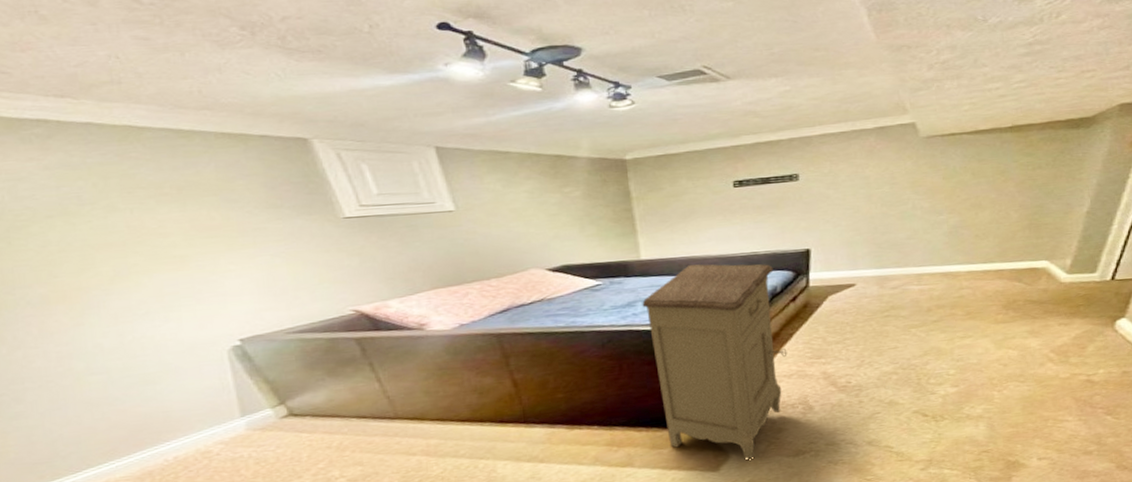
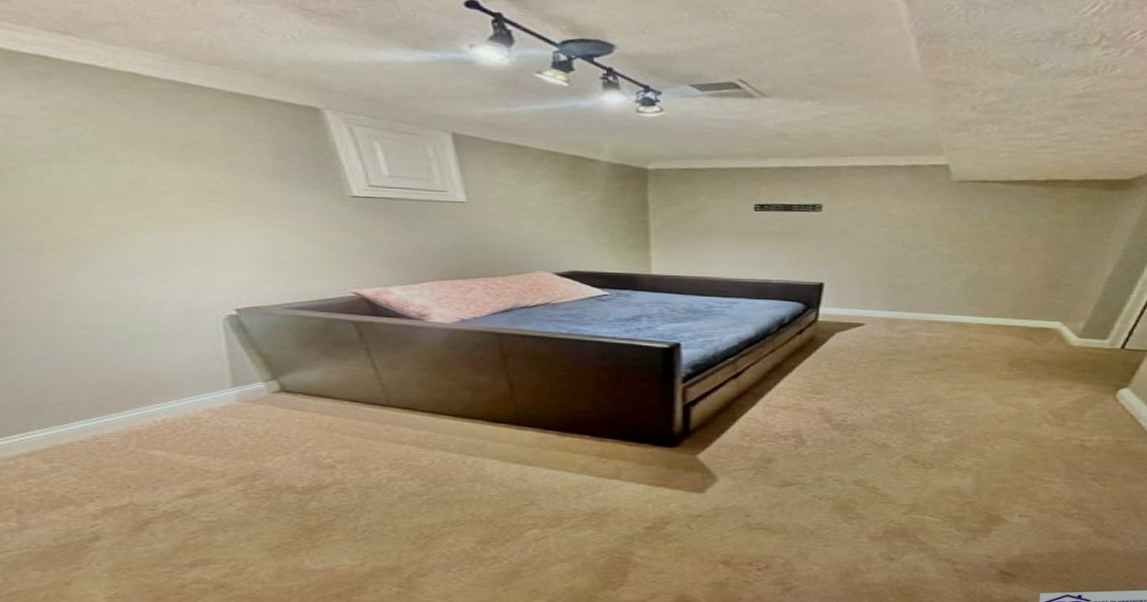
nightstand: present [642,264,787,460] -> none [647,284,787,486]

